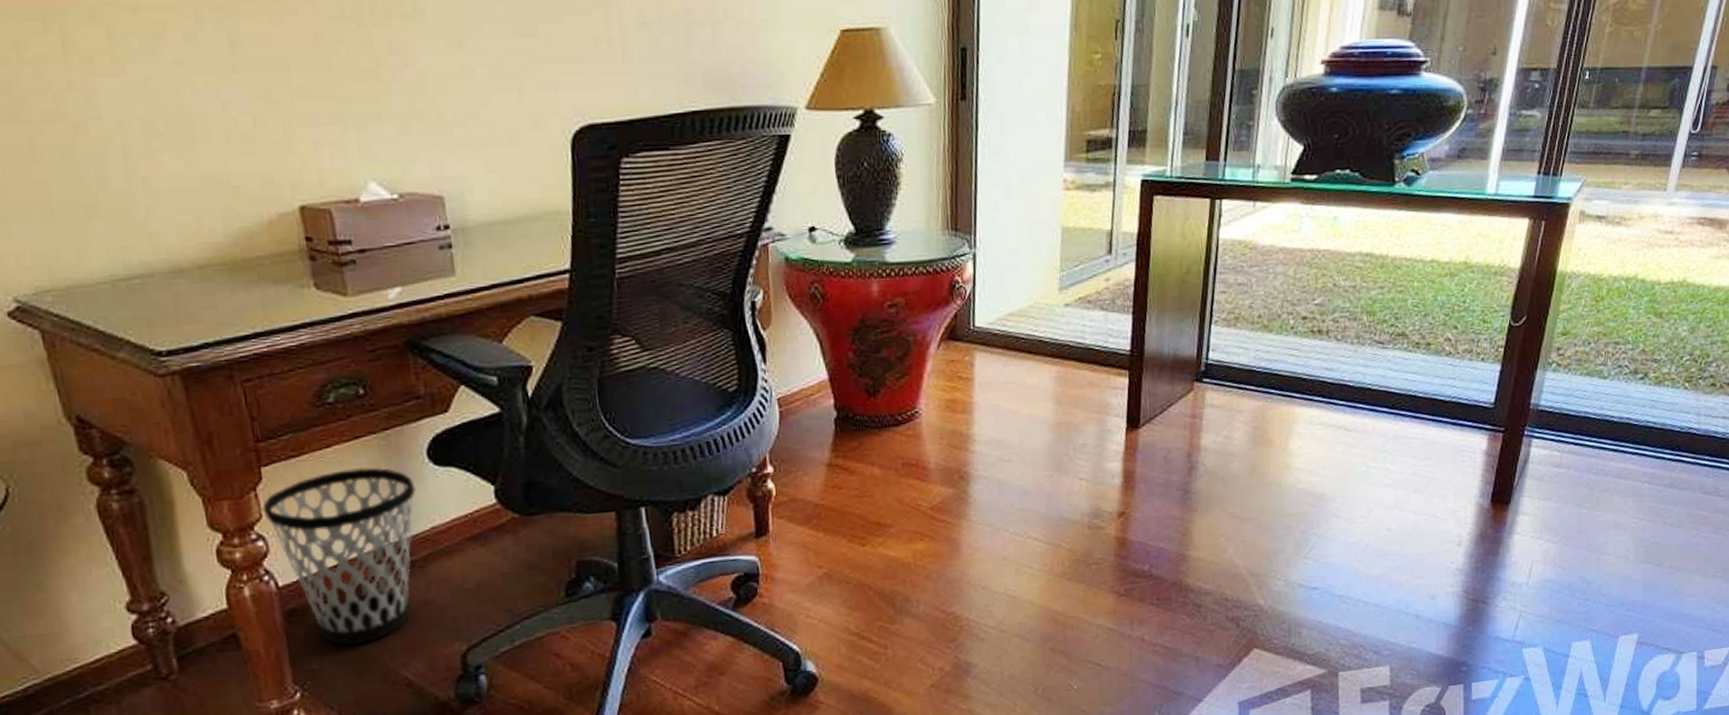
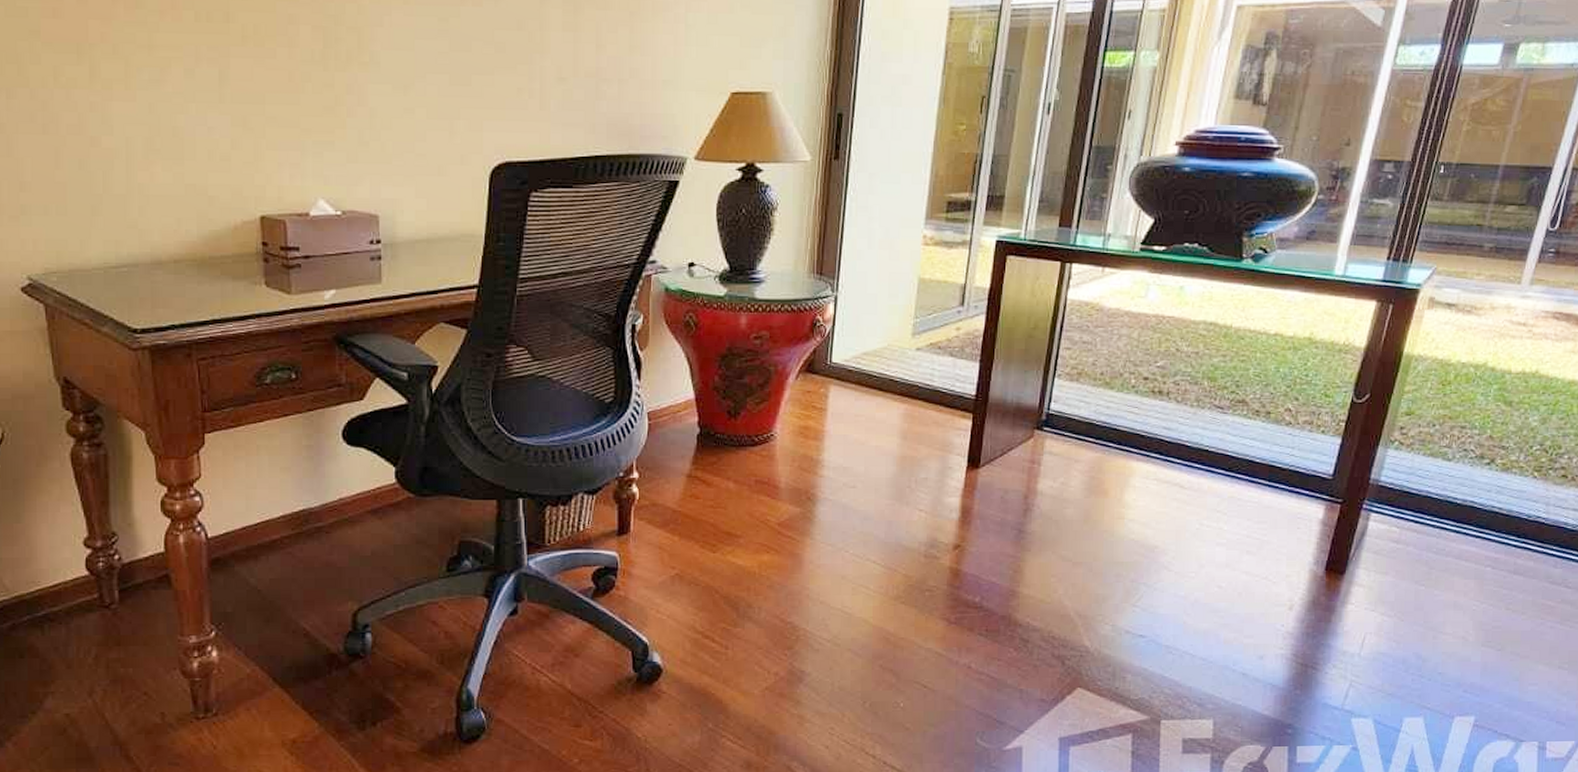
wastebasket: present [262,467,416,645] -> none [202,441,329,595]

